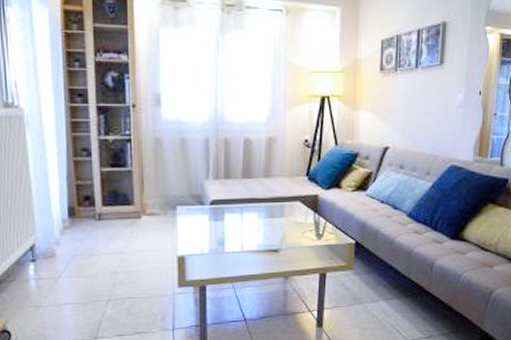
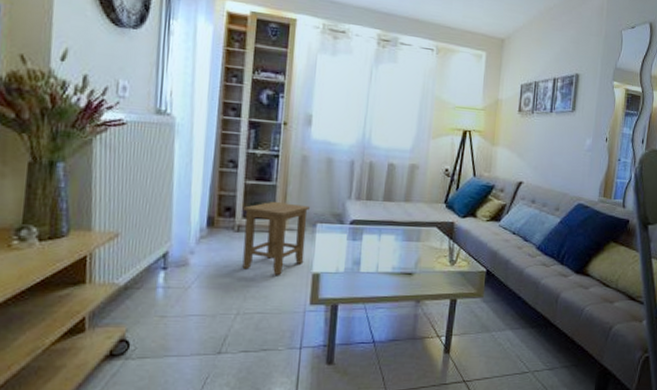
stool: none [101,186,168,260] -> present [242,201,310,275]

